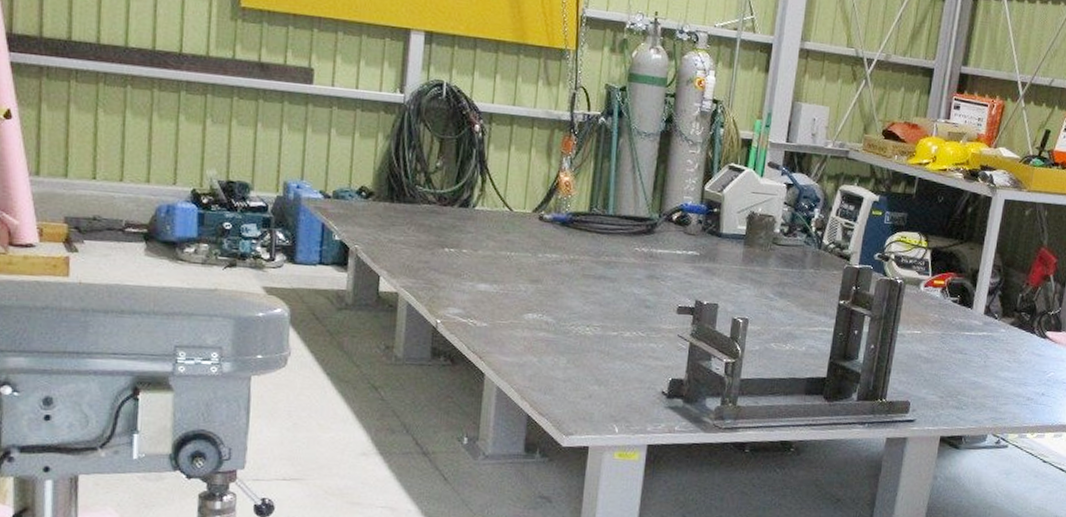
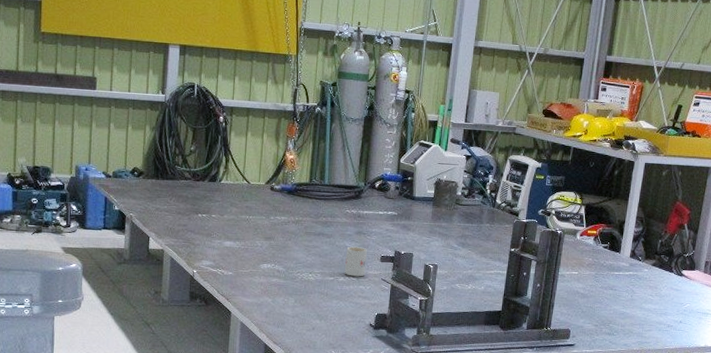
mug: none [631,293,662,333] -> present [344,246,368,277]

